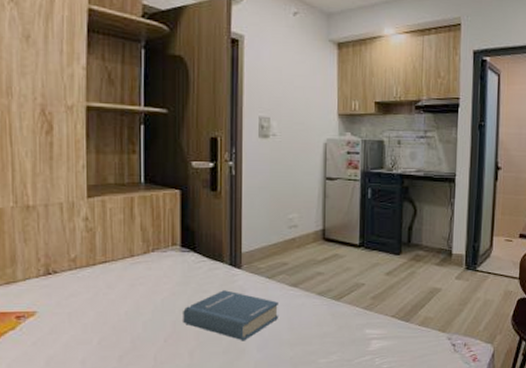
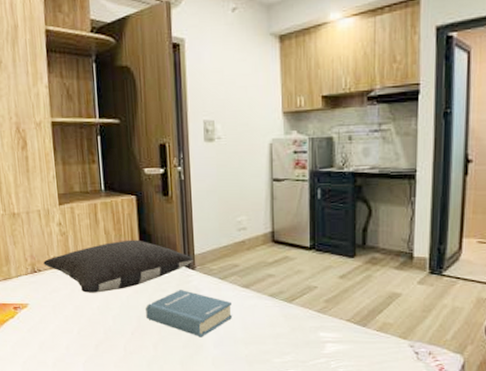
pillow: none [61,237,240,297] -> present [43,239,194,293]

